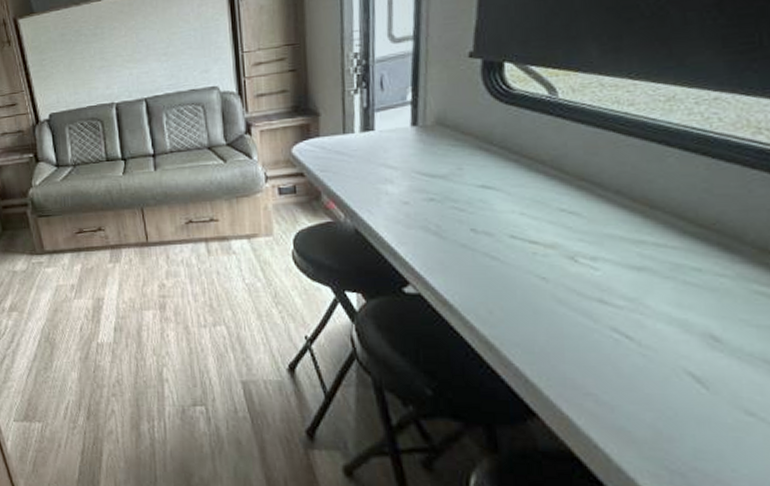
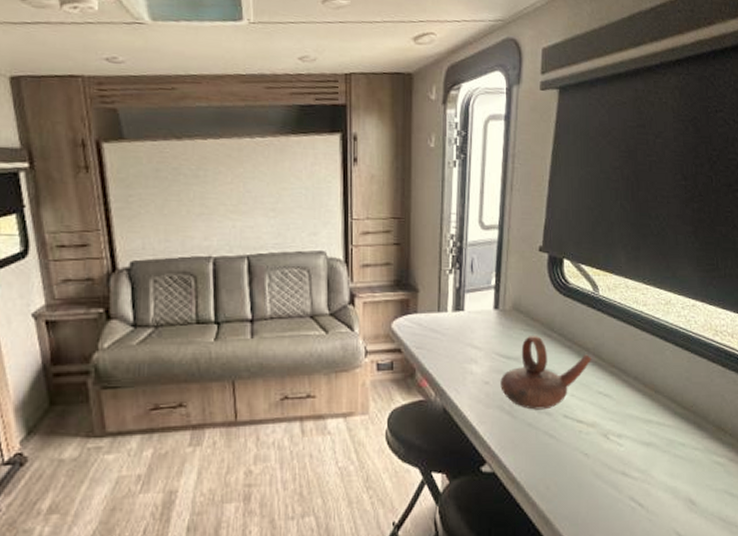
teapot: none [423,151,548,230] -> present [500,336,591,410]

